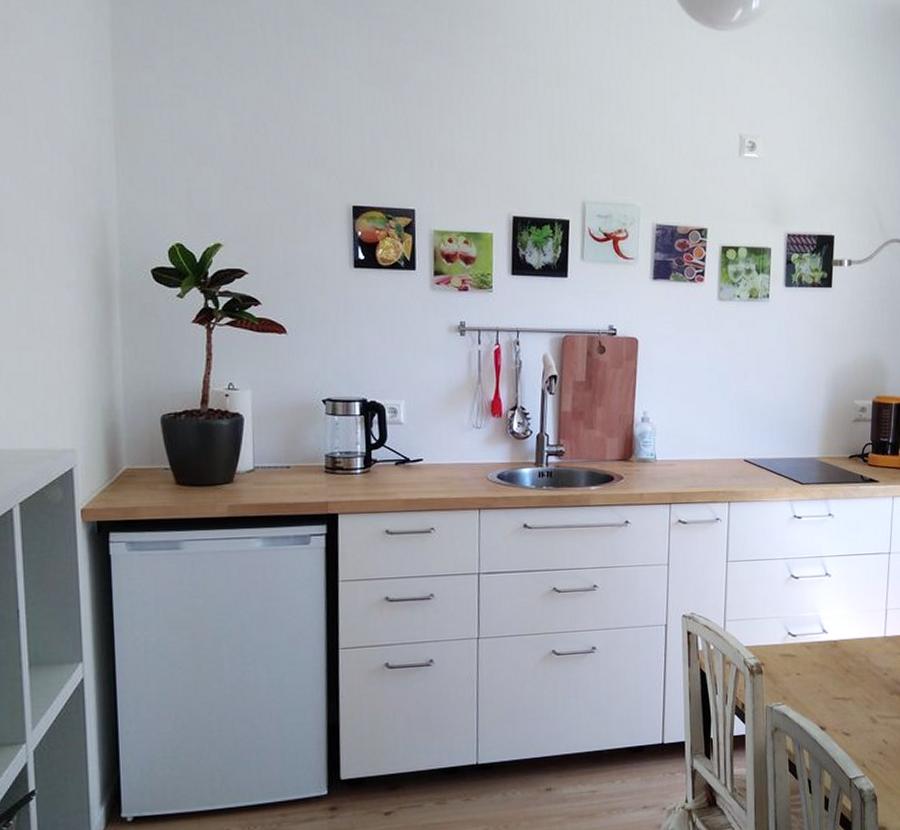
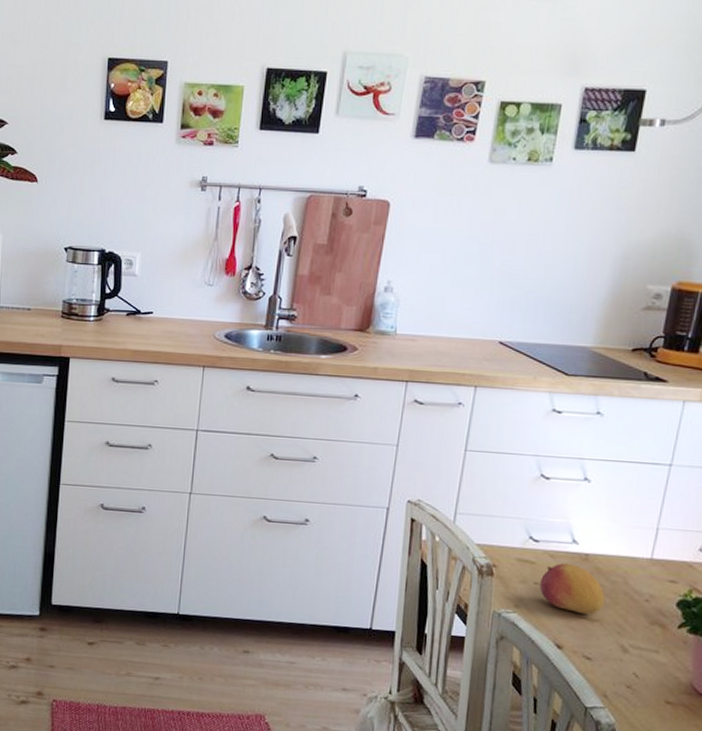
fruit: none [801,651,854,696] -> present [540,563,605,615]

